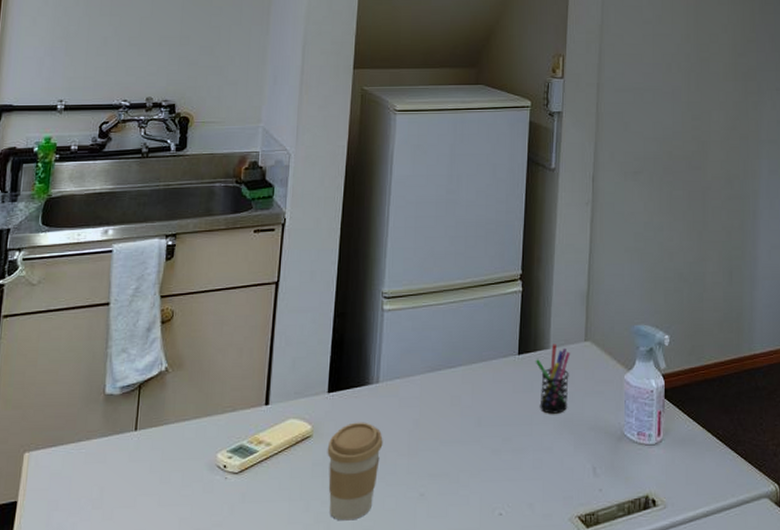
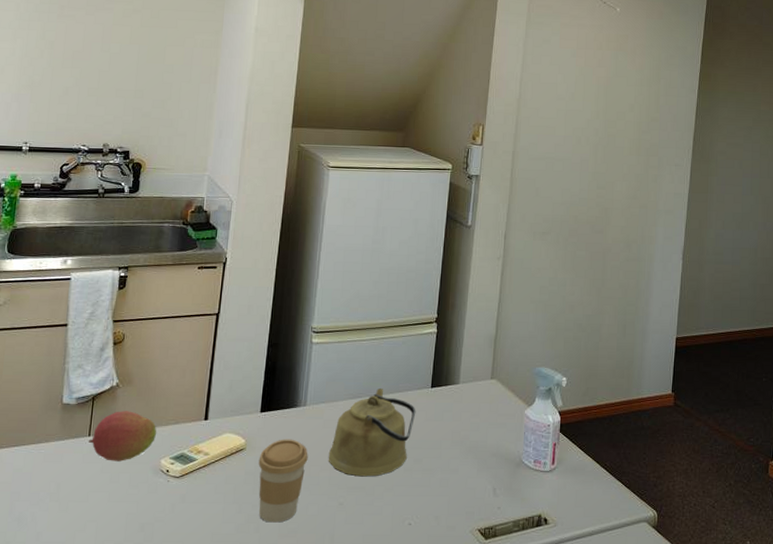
fruit: none [135,399,212,458] -> present [89,411,157,461]
kettle: none [405,358,503,462] -> present [328,389,416,477]
pen holder: present [535,344,570,414] -> none [446,380,478,441]

